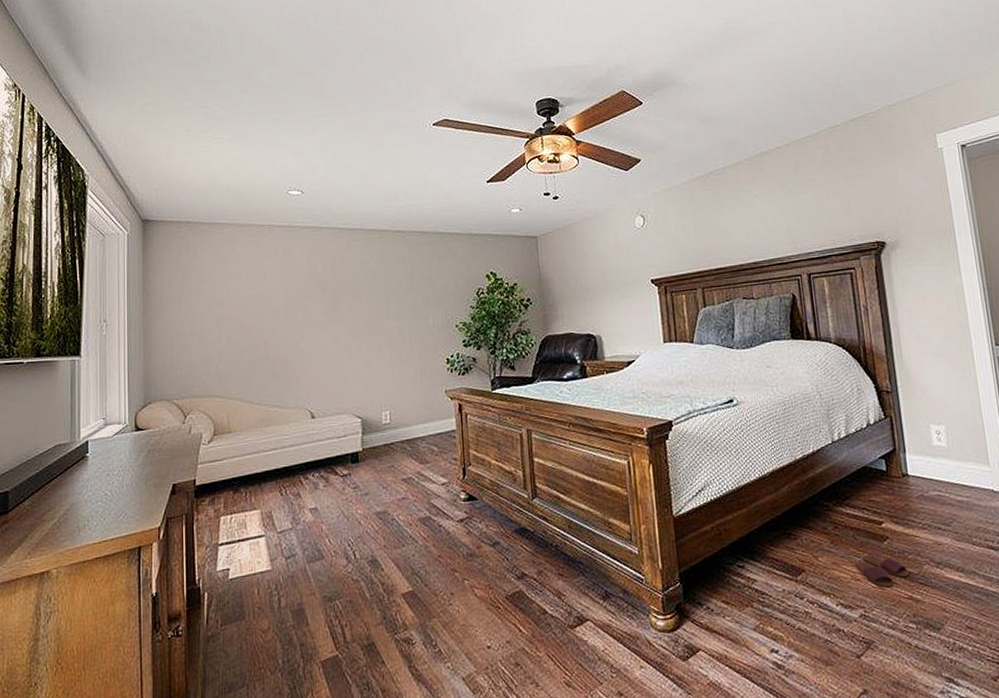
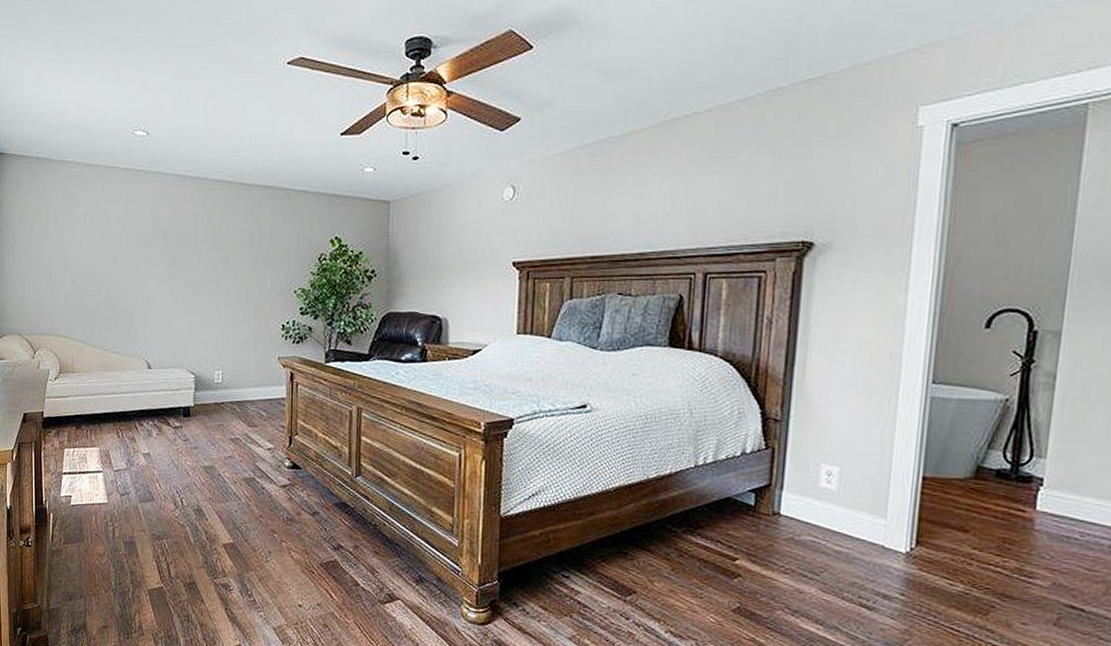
slippers: present [855,554,909,588] -> none [695,588,757,626]

